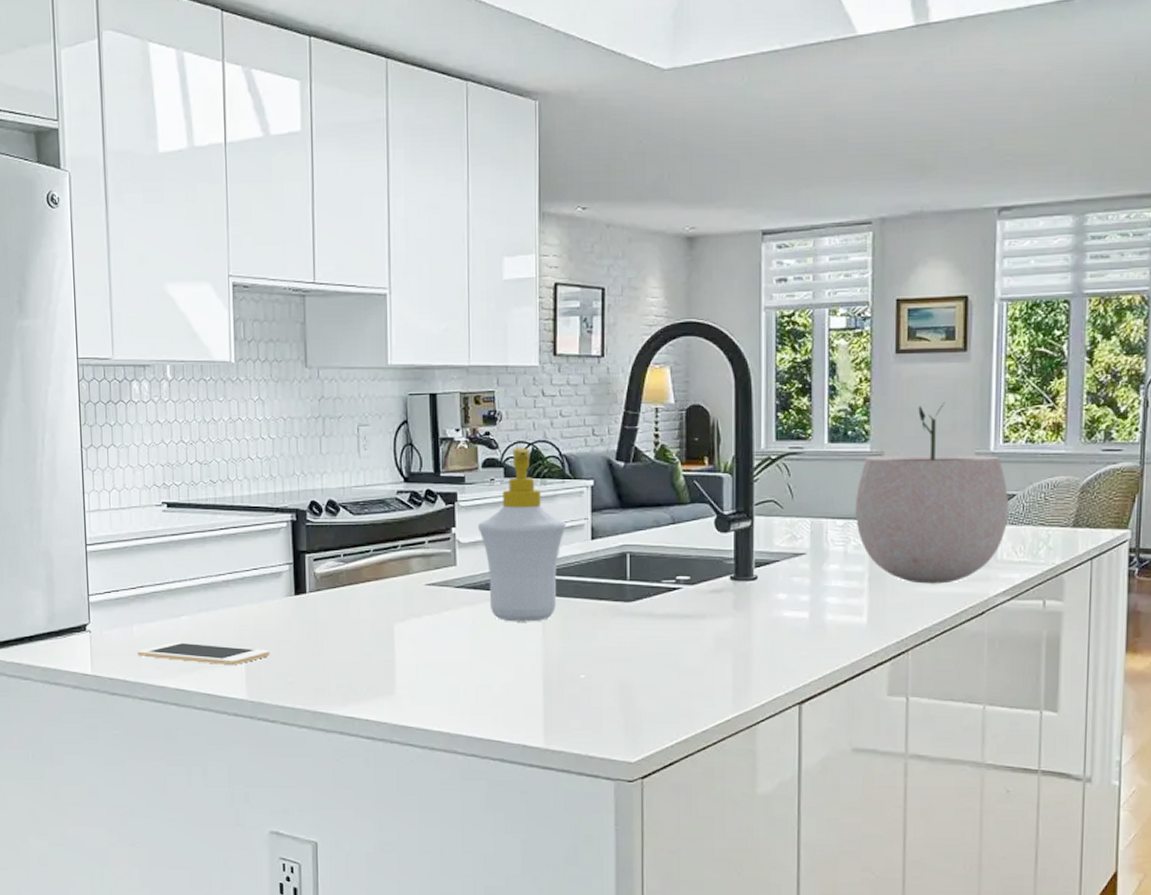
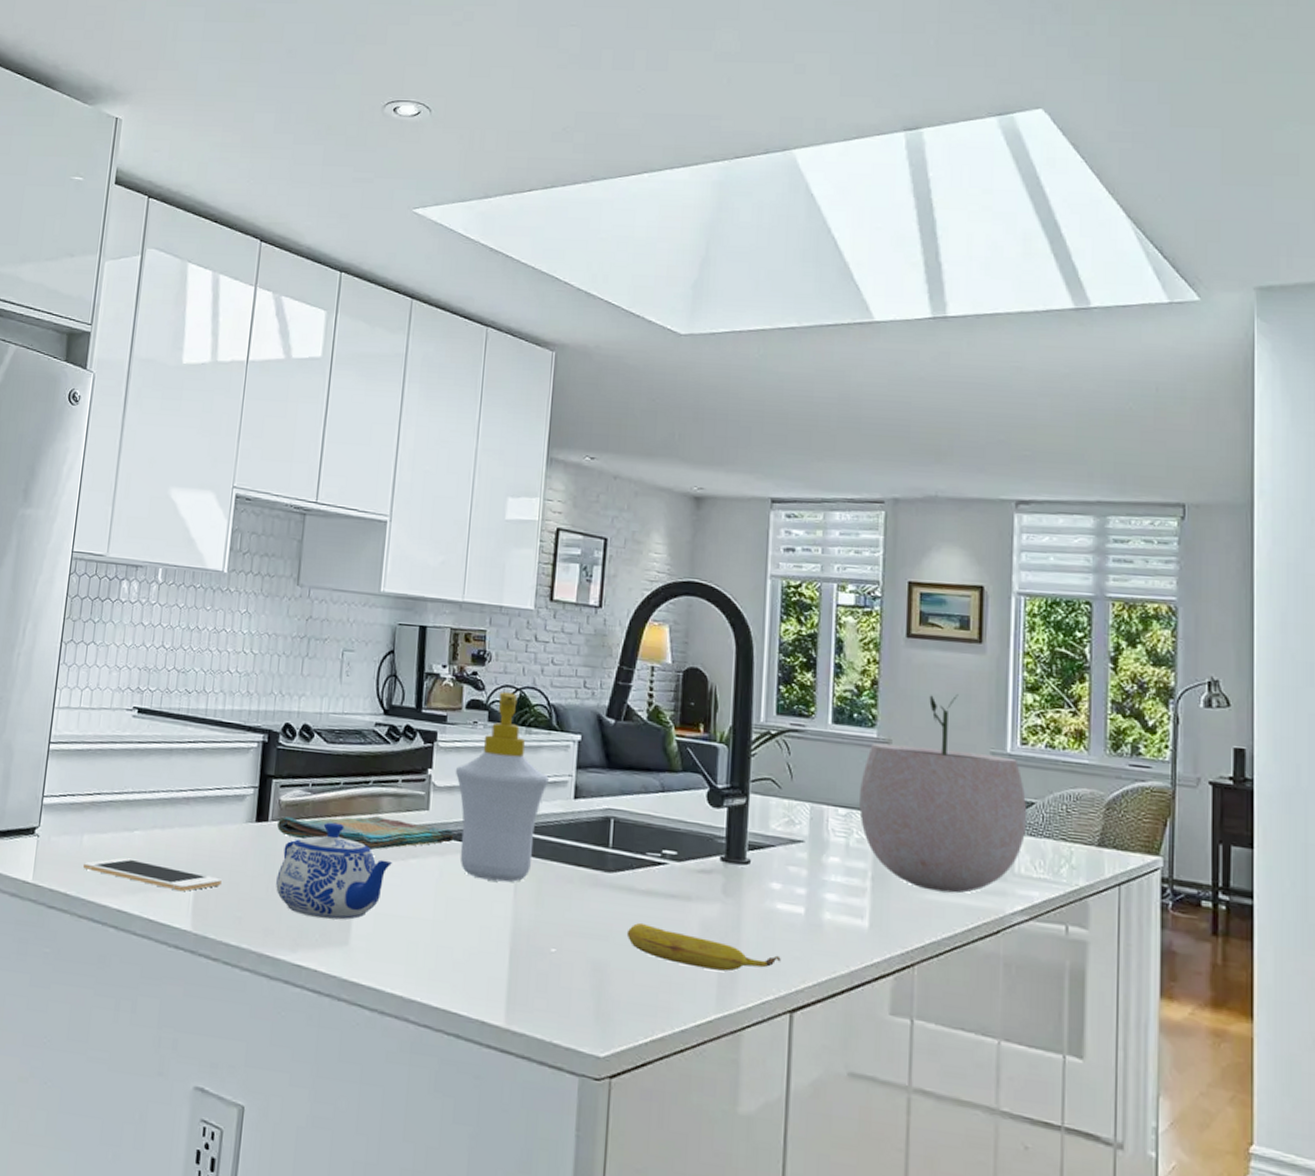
dish towel: none [316,576,482,607] -> present [277,815,454,850]
teapot: none [321,587,428,674] -> present [276,822,393,920]
banana: none [648,643,789,676] -> present [626,922,781,972]

